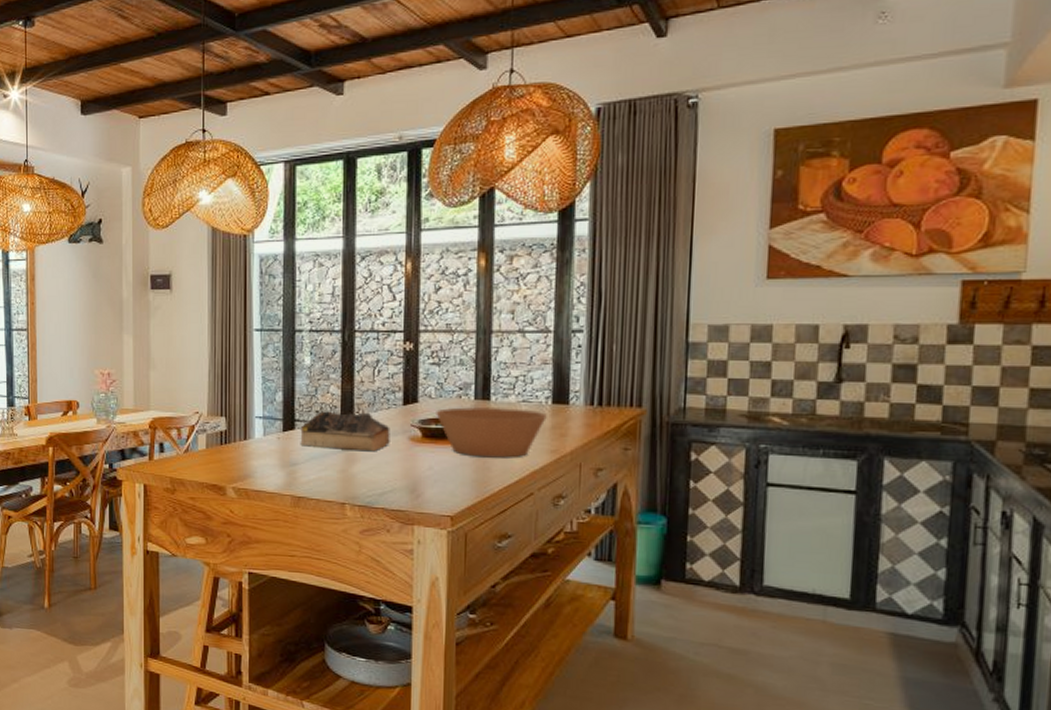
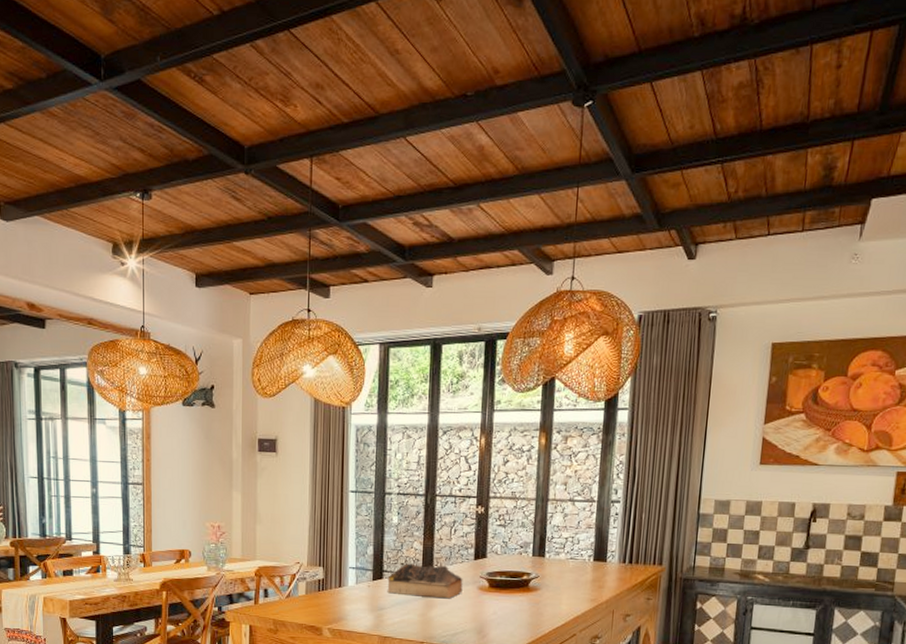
bowl: present [436,406,547,458] -> none [501,562,589,606]

